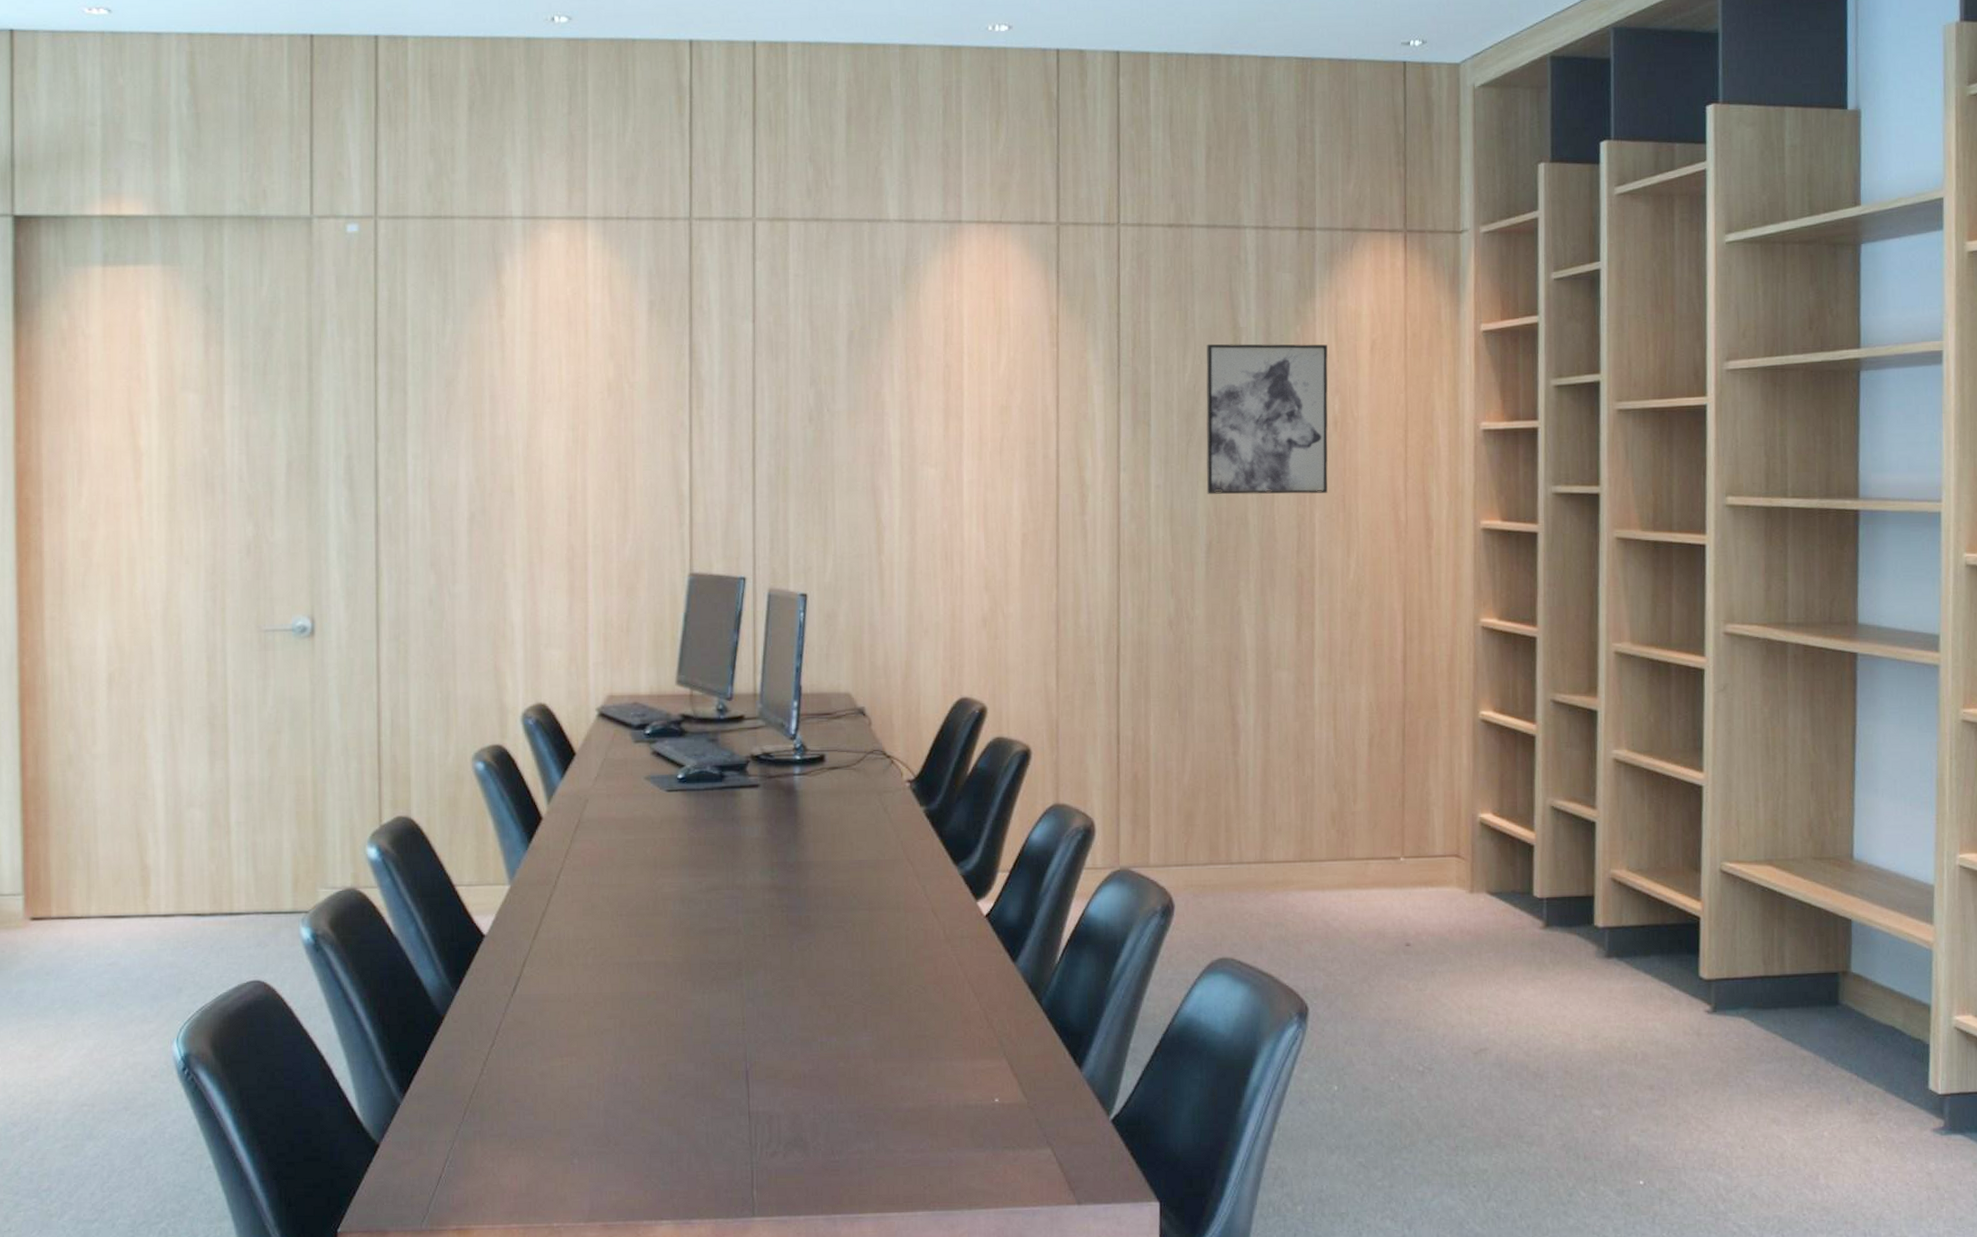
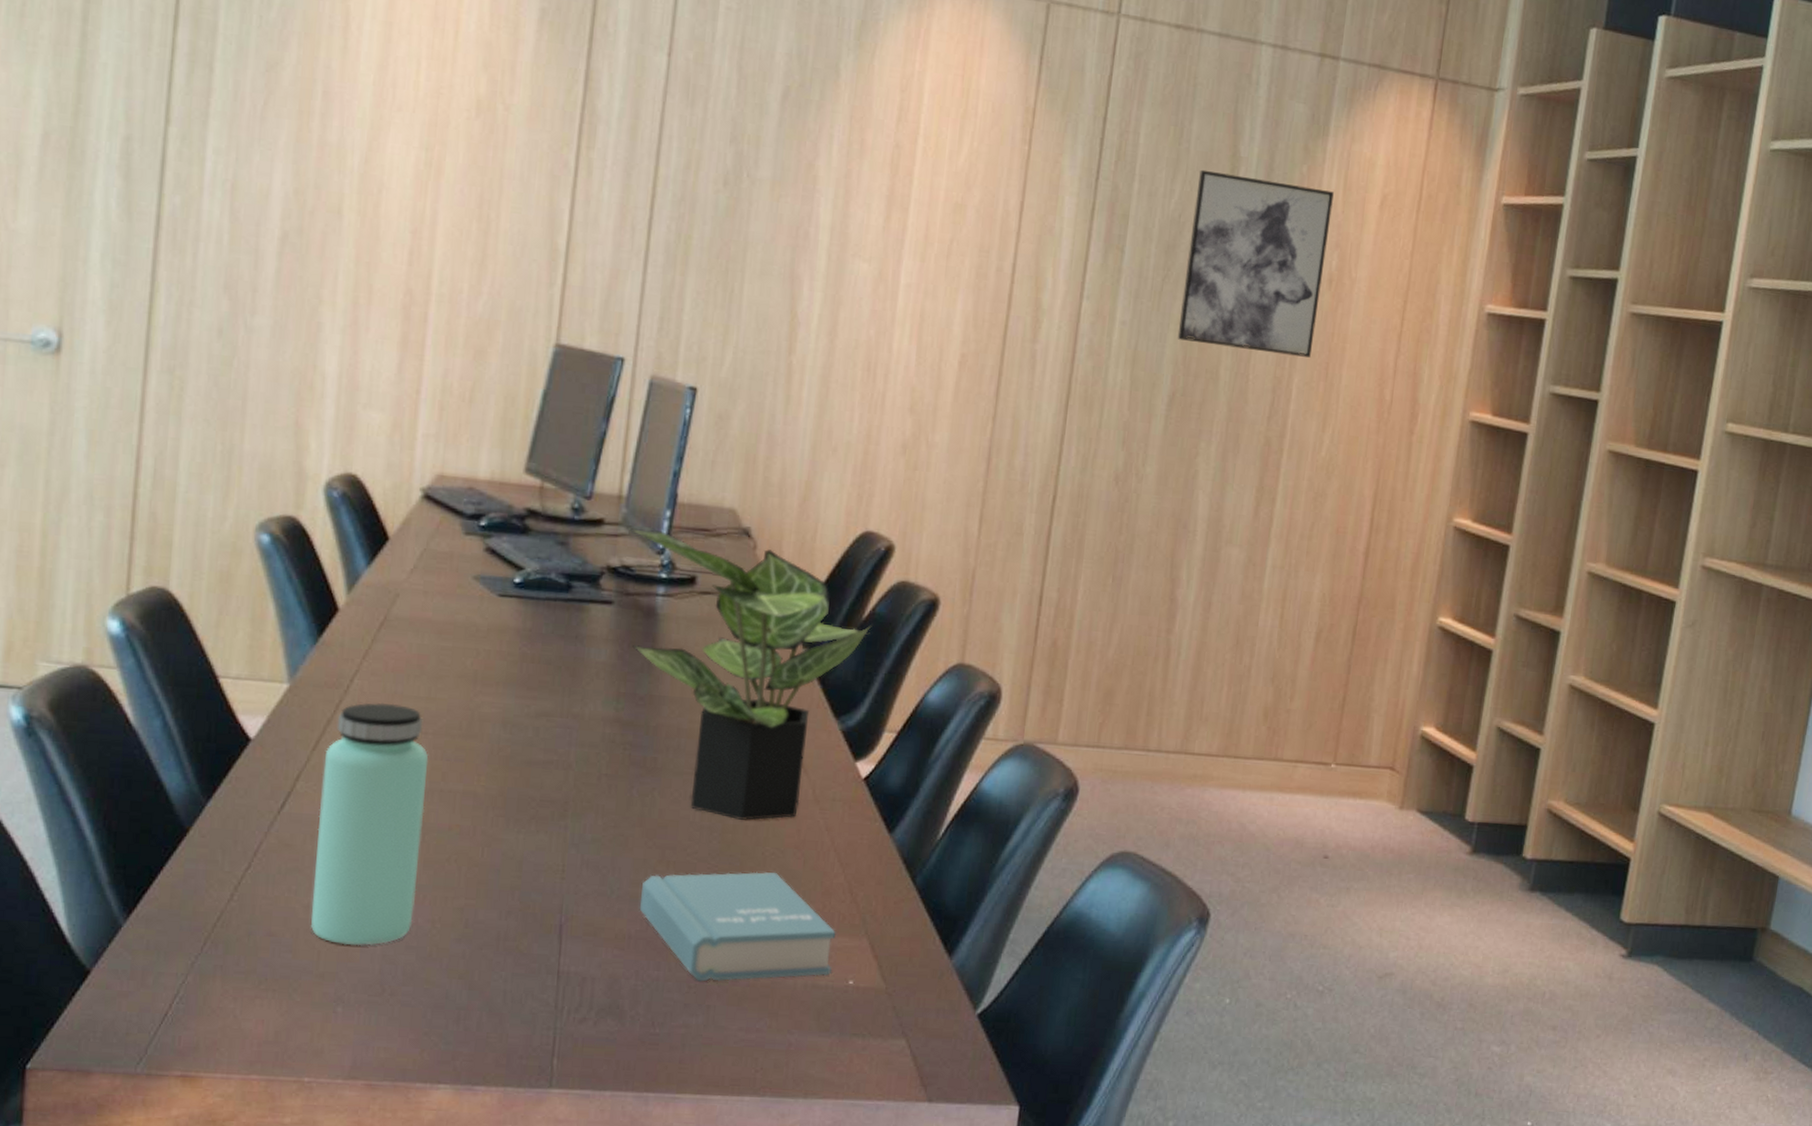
bottle: none [543,892,627,1104] -> present [310,702,429,945]
potted plant: none [763,719,978,963] -> present [626,526,874,820]
book: none [809,1008,980,1111] -> present [639,872,836,982]

